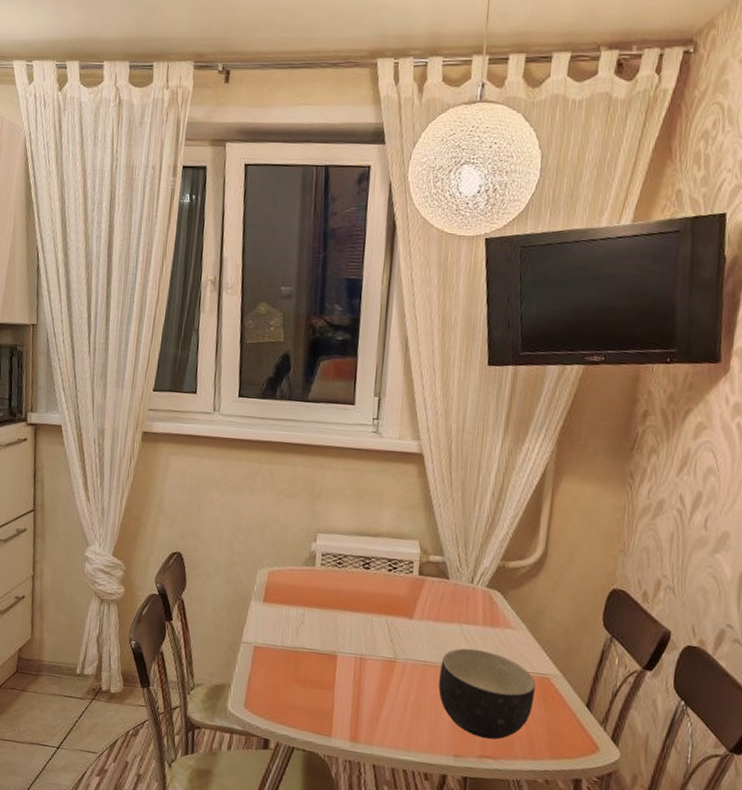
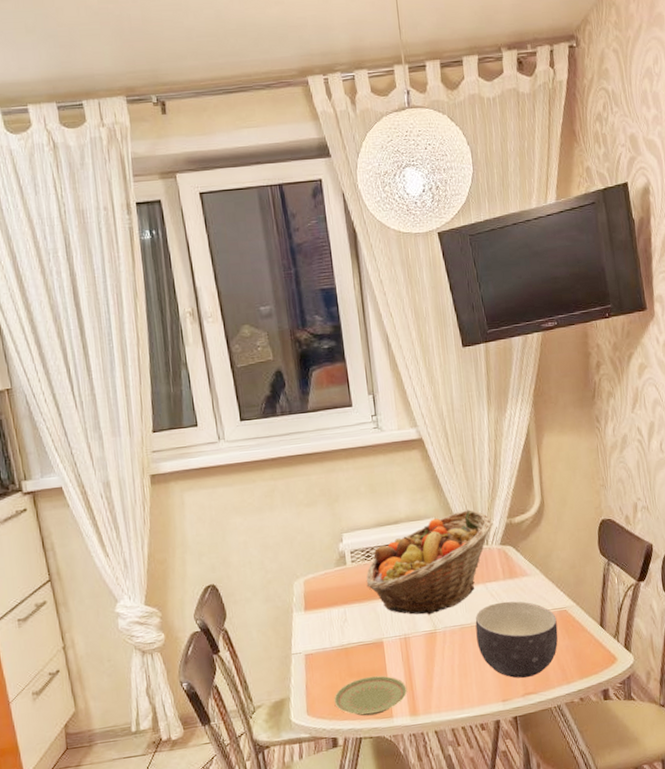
plate: none [274,686,353,730] -> present [334,675,408,716]
fruit basket: none [331,540,483,642] -> present [366,509,493,615]

